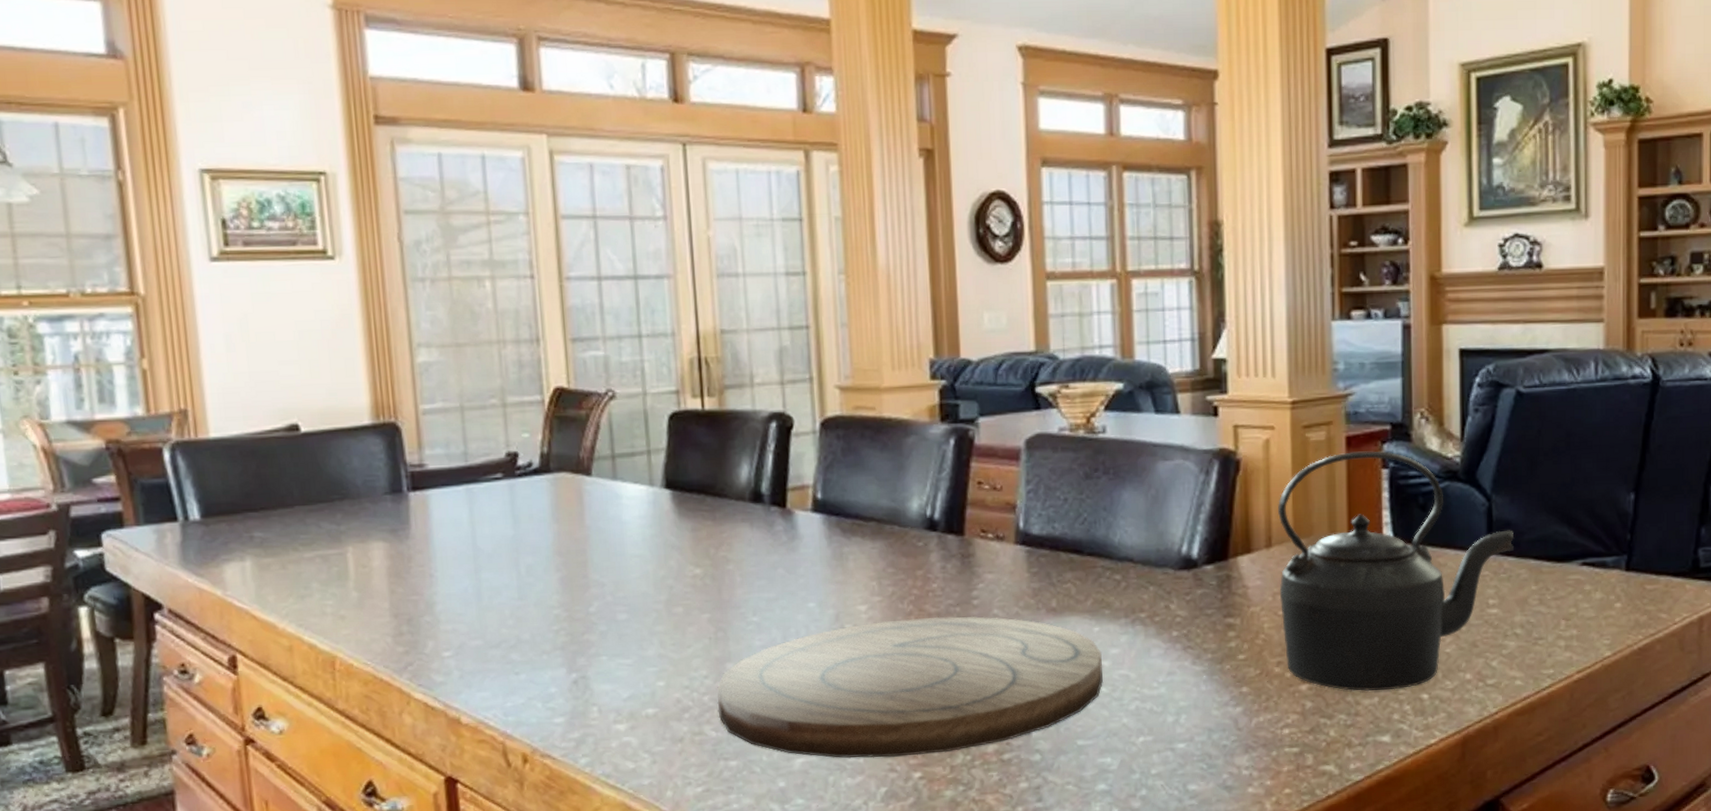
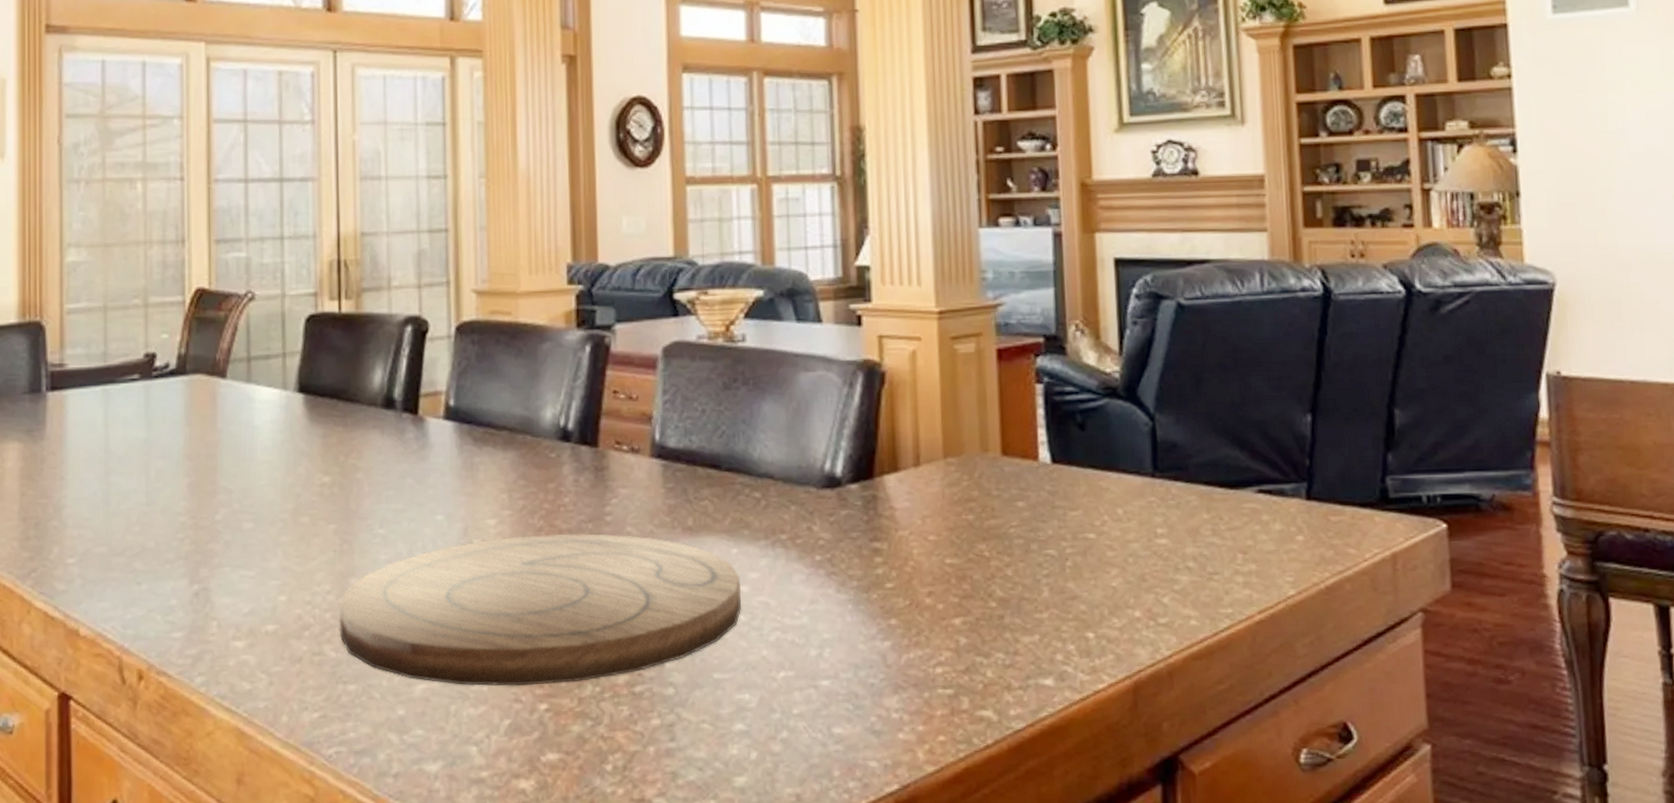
kettle: present [1278,450,1515,692] -> none [926,364,1182,628]

